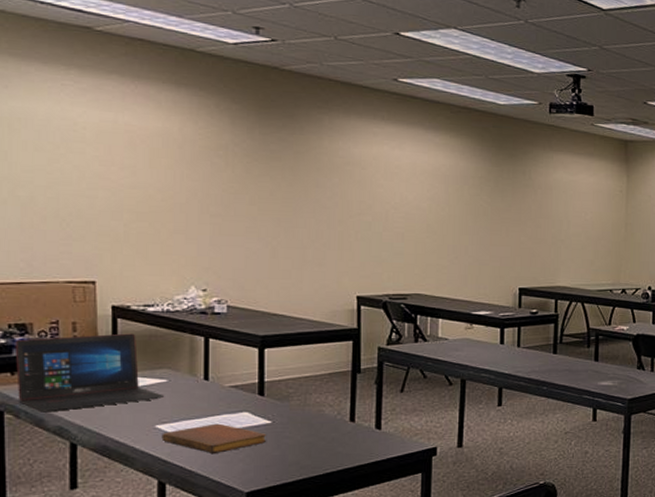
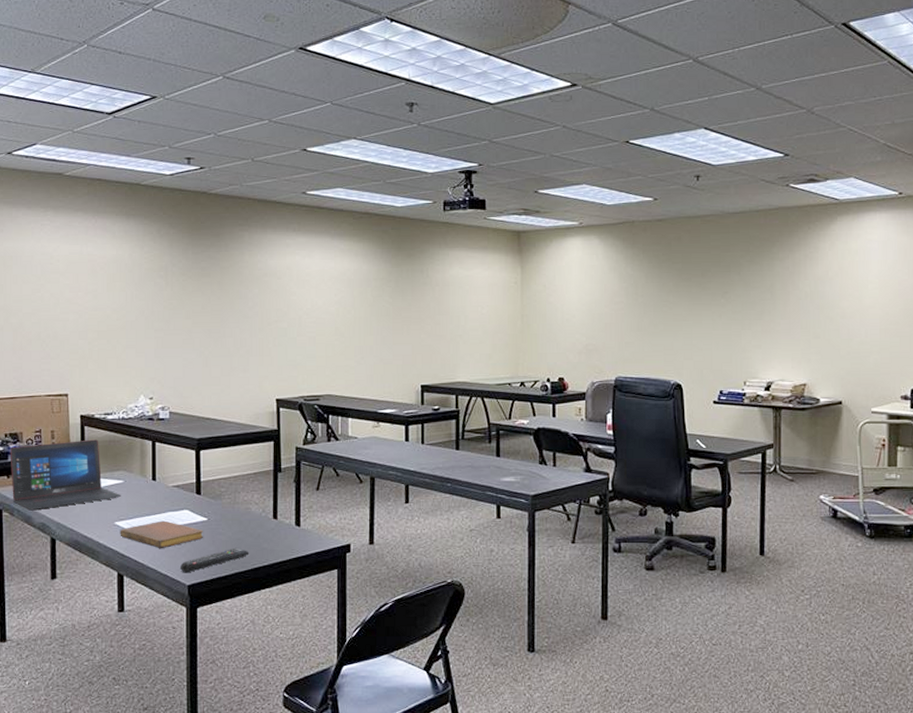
remote control: none [237,452,321,480] -> present [180,547,250,573]

